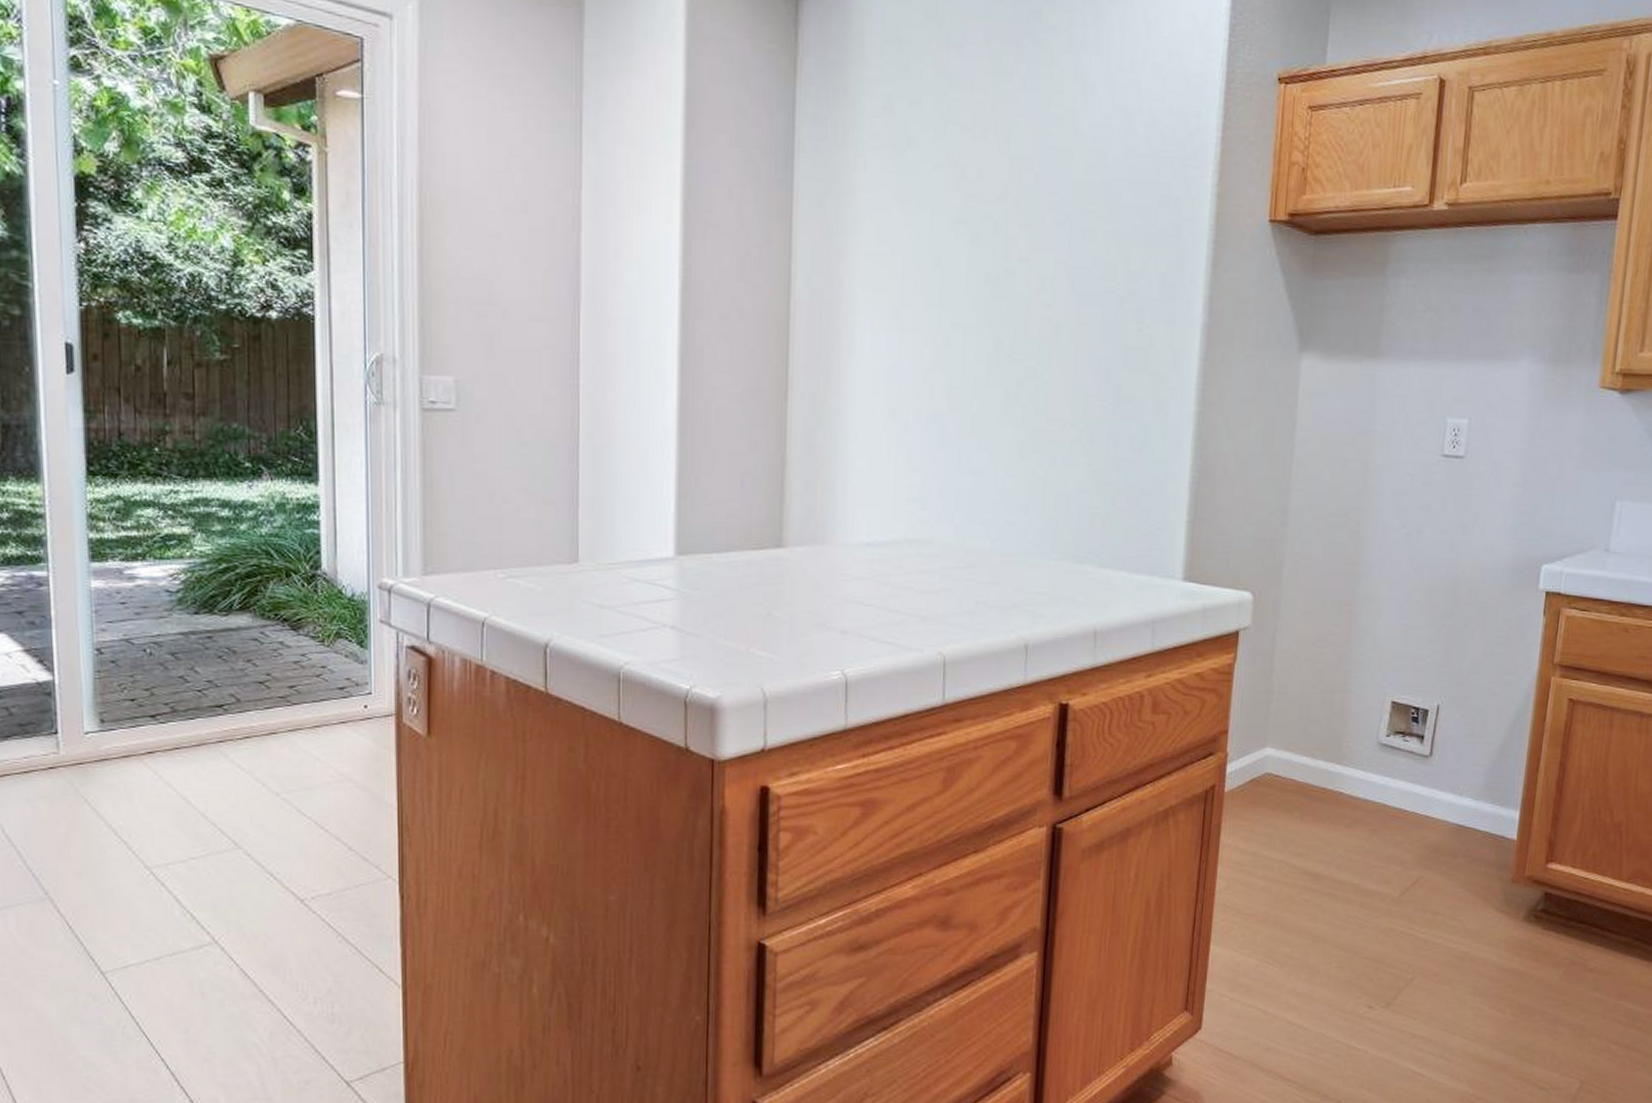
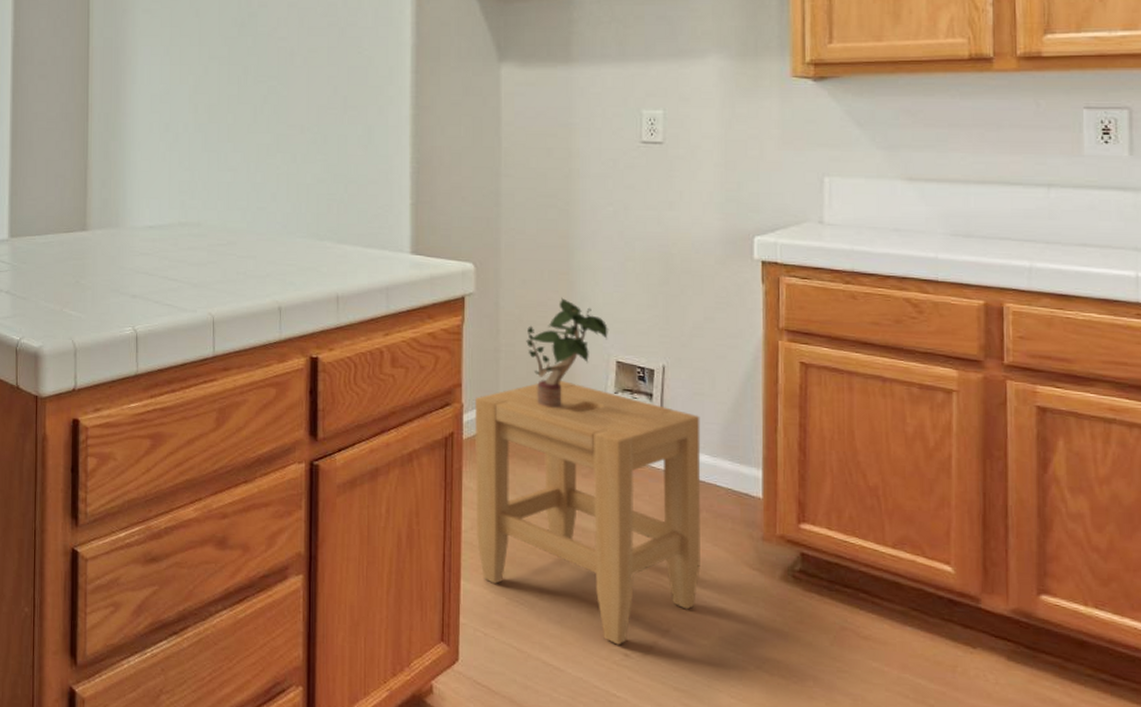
stool: none [1231,724,1468,998] -> present [474,381,701,645]
potted plant: none [1301,631,1389,754] -> present [526,297,610,408]

